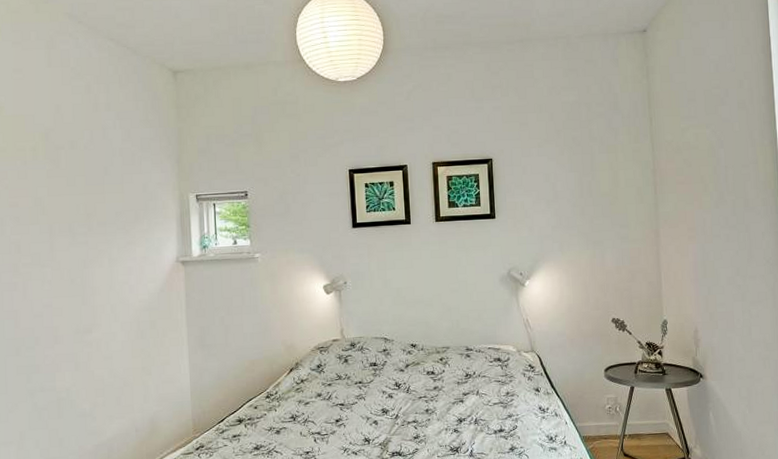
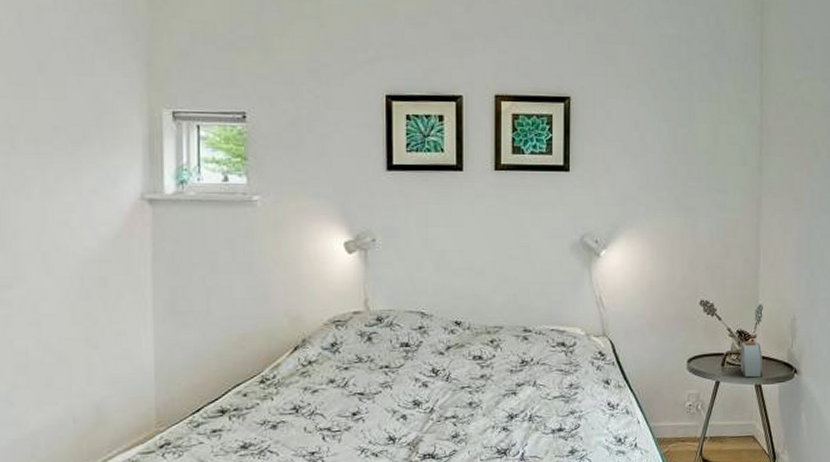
alarm clock: none [649,351,672,383] -> present [740,341,763,378]

